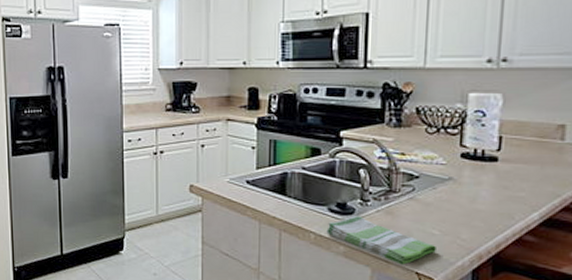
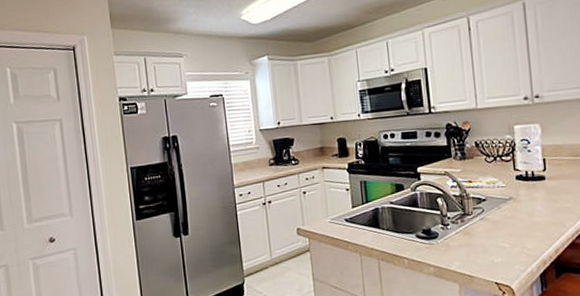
dish towel: present [326,216,436,265] -> none [417,239,509,278]

